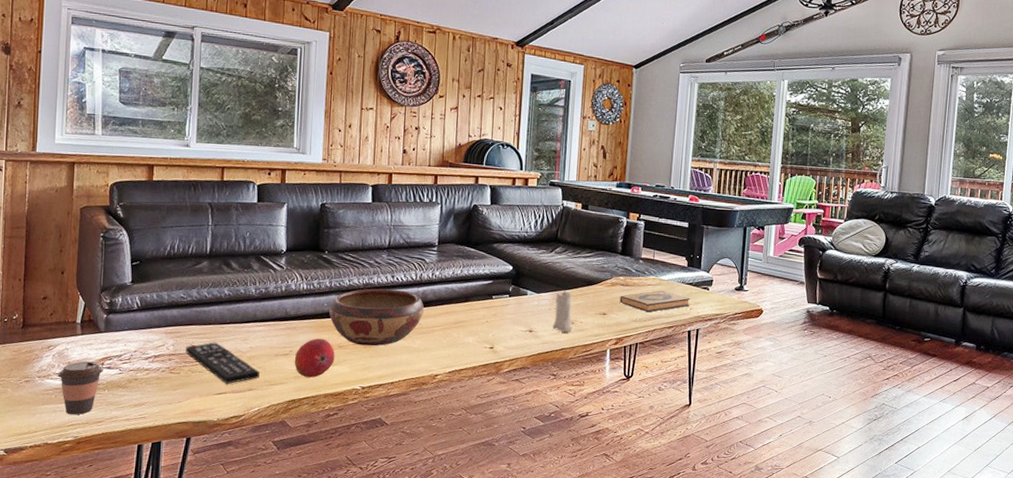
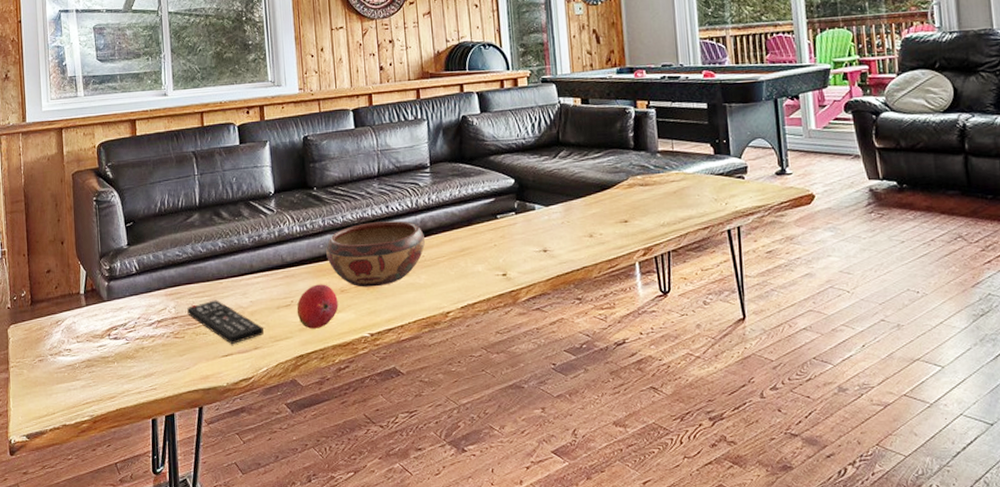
coffee cup: present [58,361,103,415] -> none [68,333,111,393]
candle: present [552,289,573,333] -> none [568,198,593,249]
hardback book: present [619,291,691,313] -> none [640,186,725,214]

